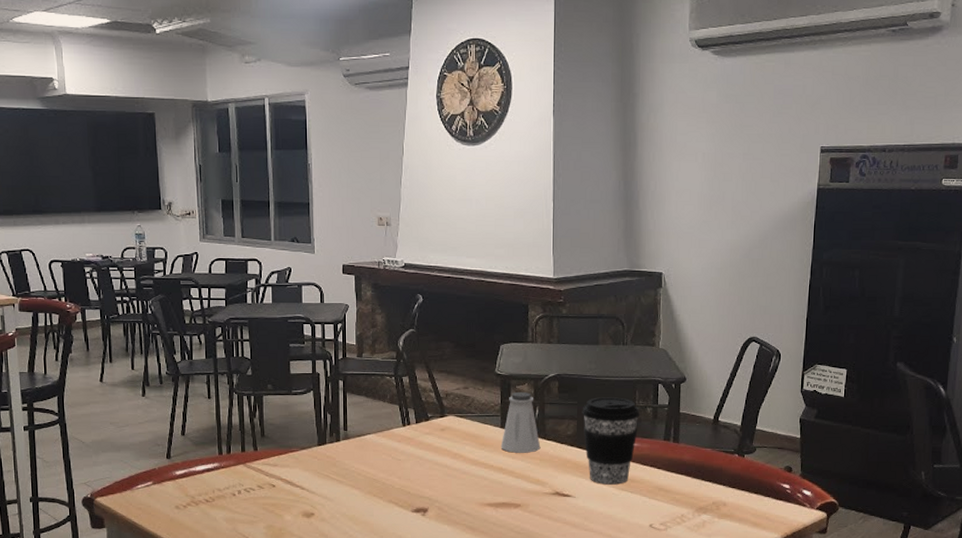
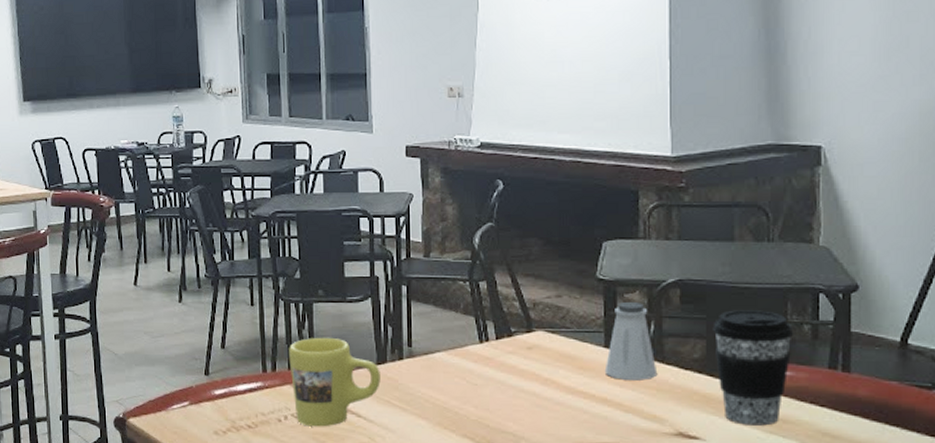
mug: none [242,424,321,499] -> present [289,337,380,427]

